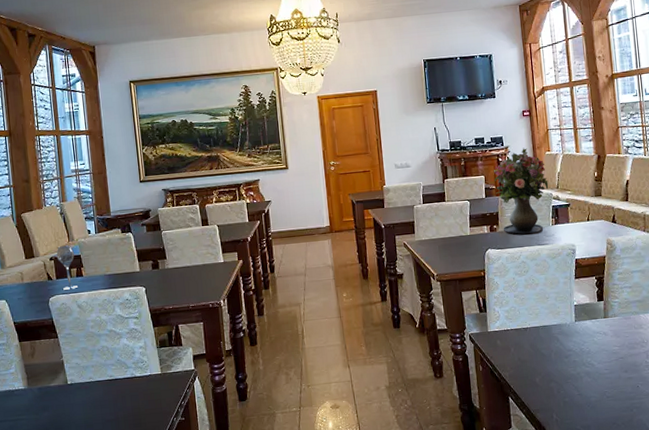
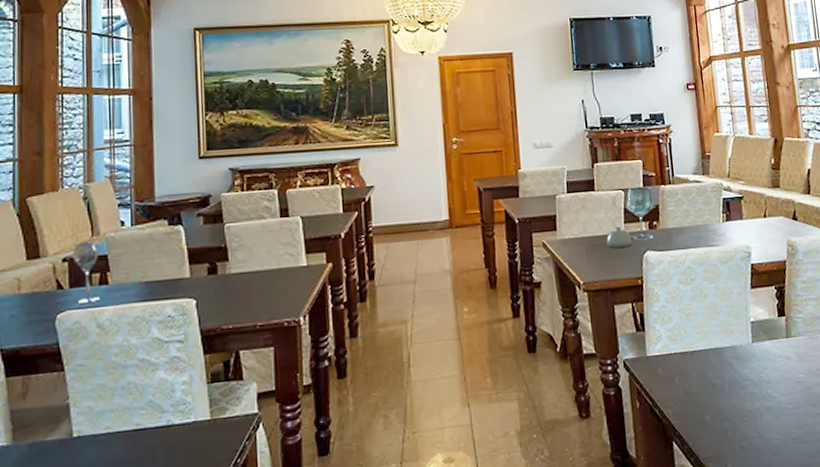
sugar bowl: none [454,229,477,248] -> present [605,226,633,249]
wine glass: none [471,198,495,241] -> present [626,187,655,241]
bouquet: present [494,147,549,236] -> none [653,127,718,235]

